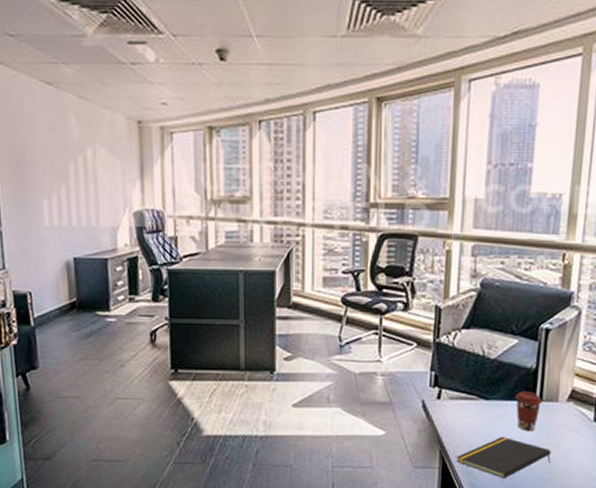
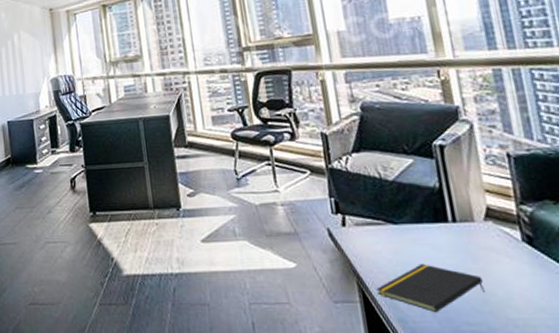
coffee cup: present [515,391,542,432] -> none [425,212,457,257]

